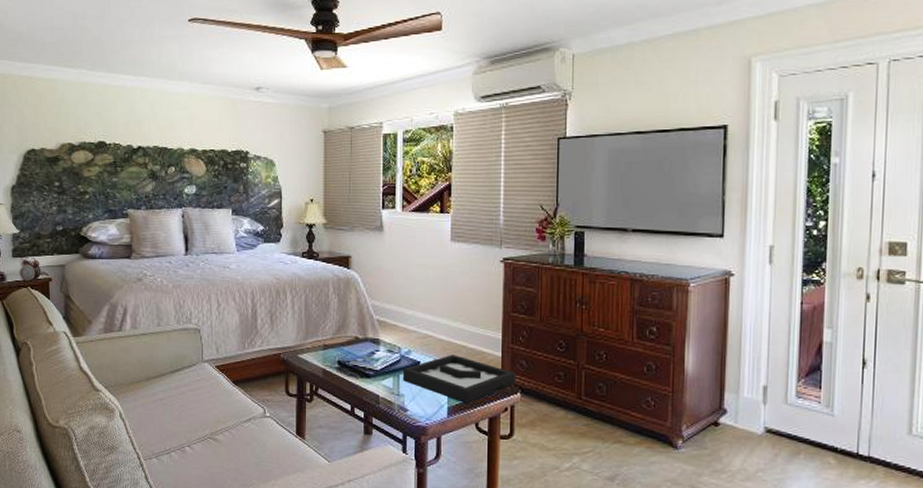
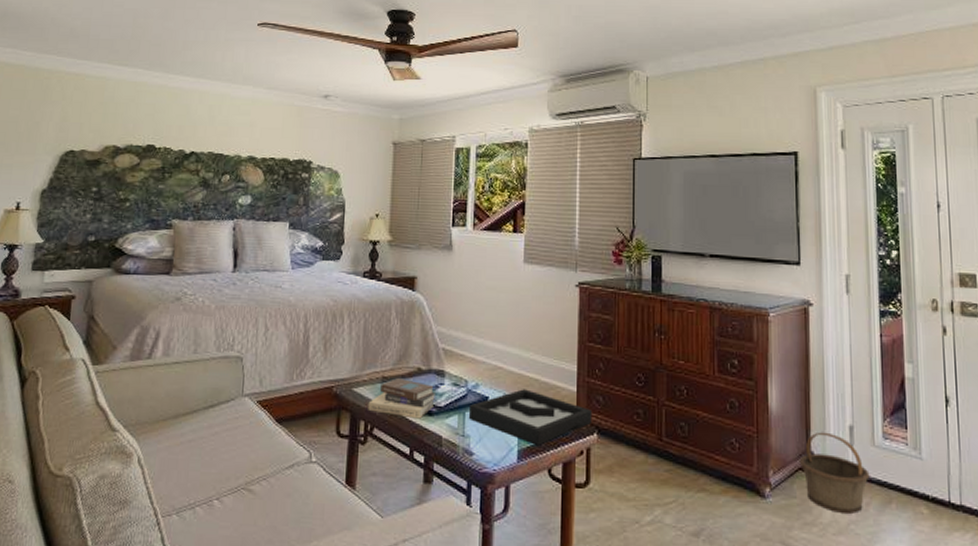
alarm clock: present [19,256,41,282] -> none [37,270,64,300]
books: none [312,345,372,381] -> present [368,377,435,419]
basket: none [712,391,780,463] -> present [799,432,870,514]

